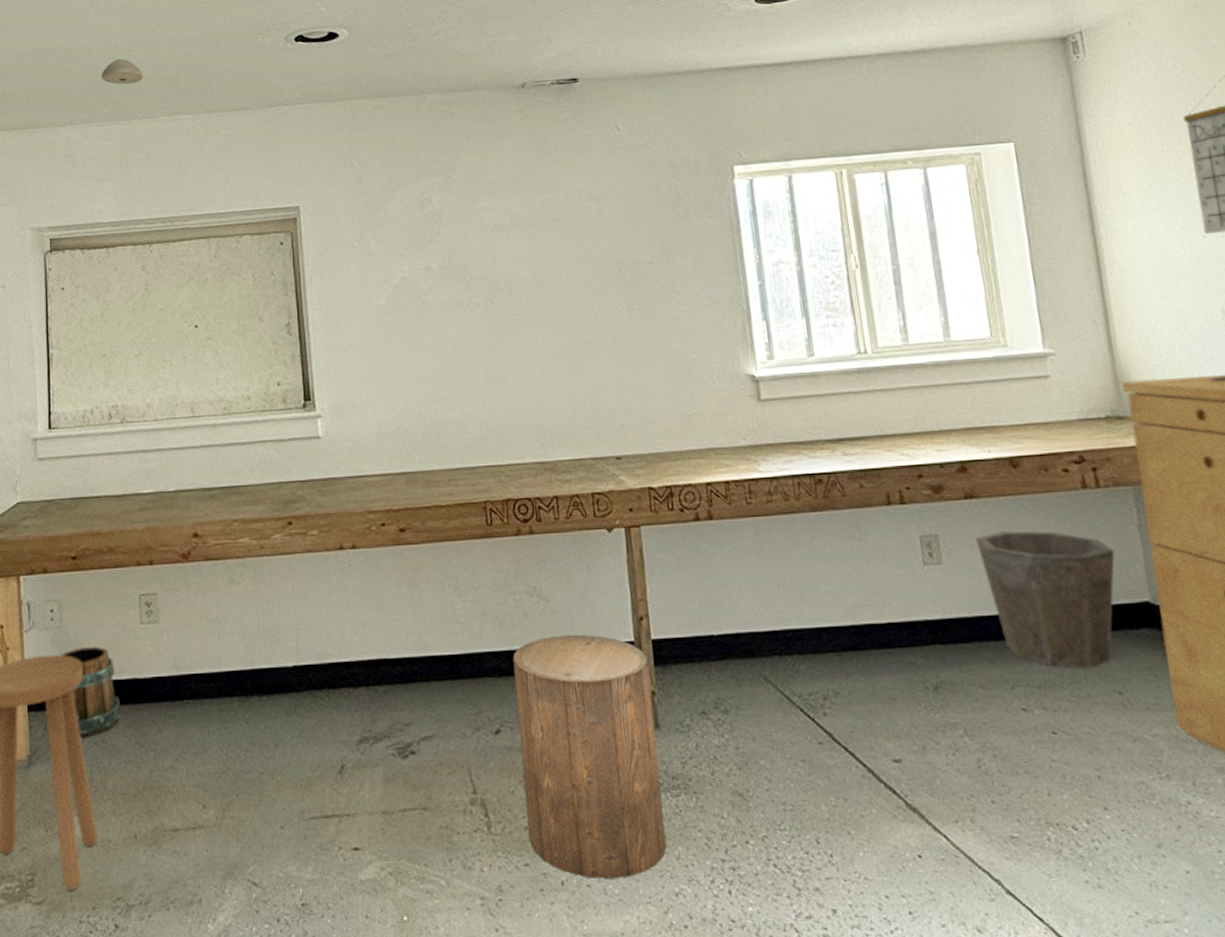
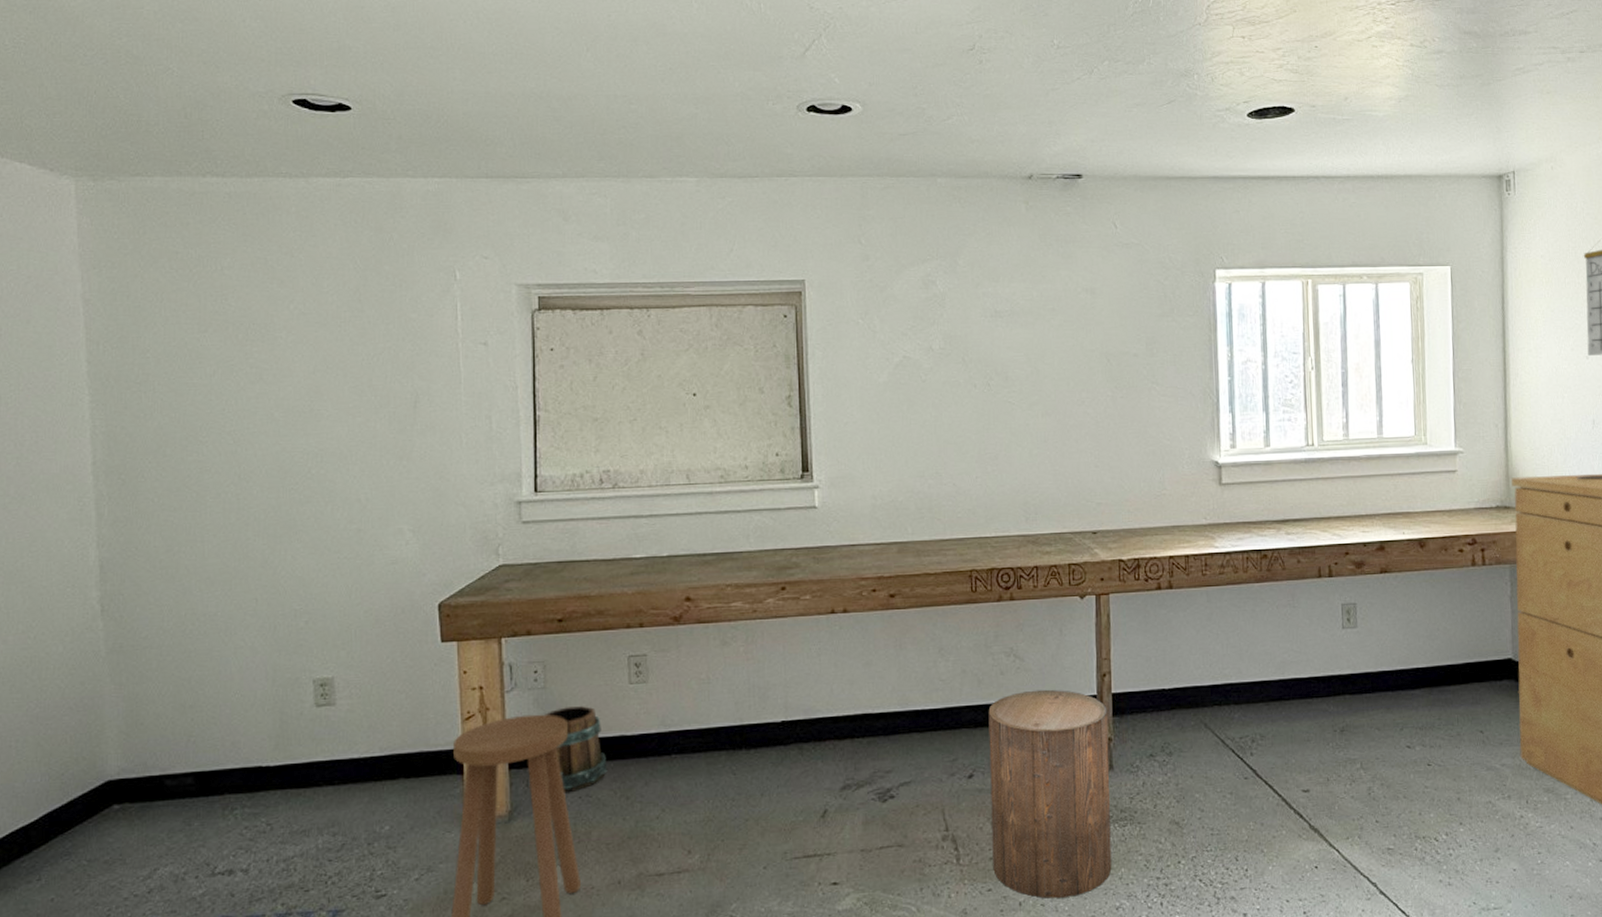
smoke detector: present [101,58,144,85] -> none [598,111,645,140]
waste bin: present [976,531,1115,669] -> none [1386,600,1491,713]

